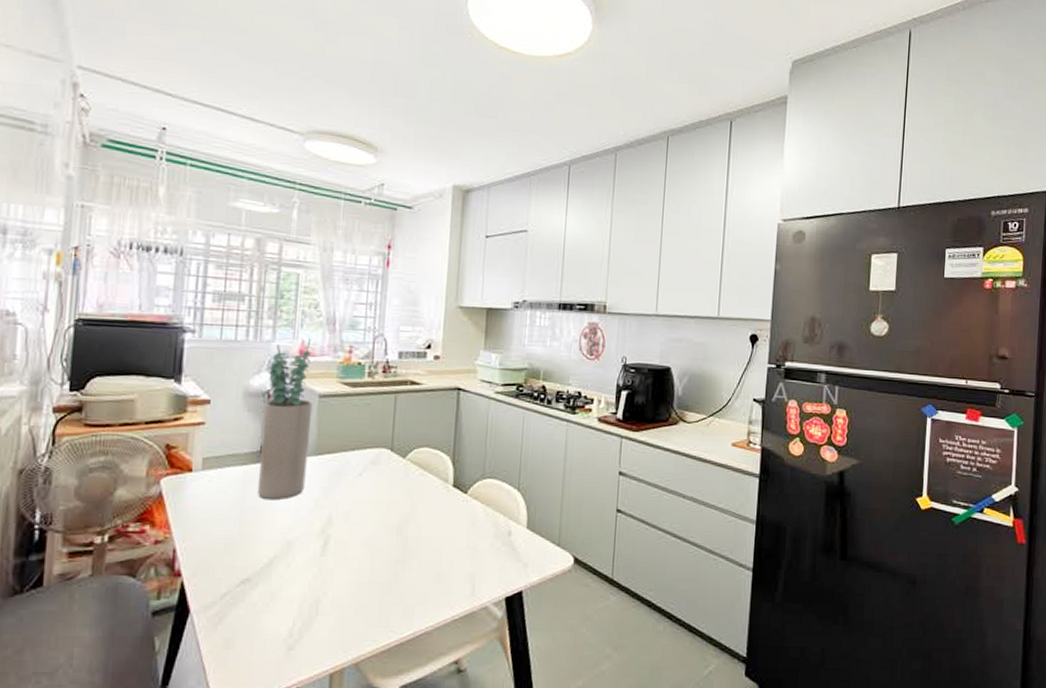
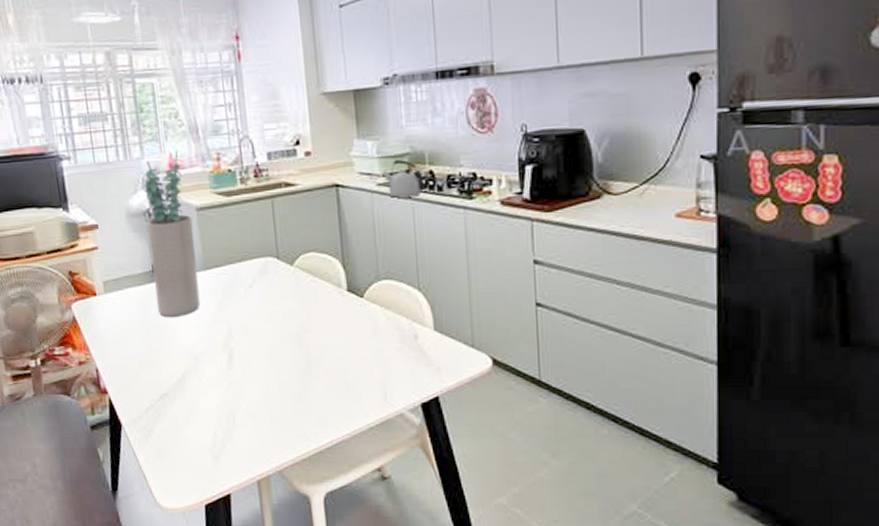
kettle: none [501,372,537,408] -> present [382,159,426,199]

